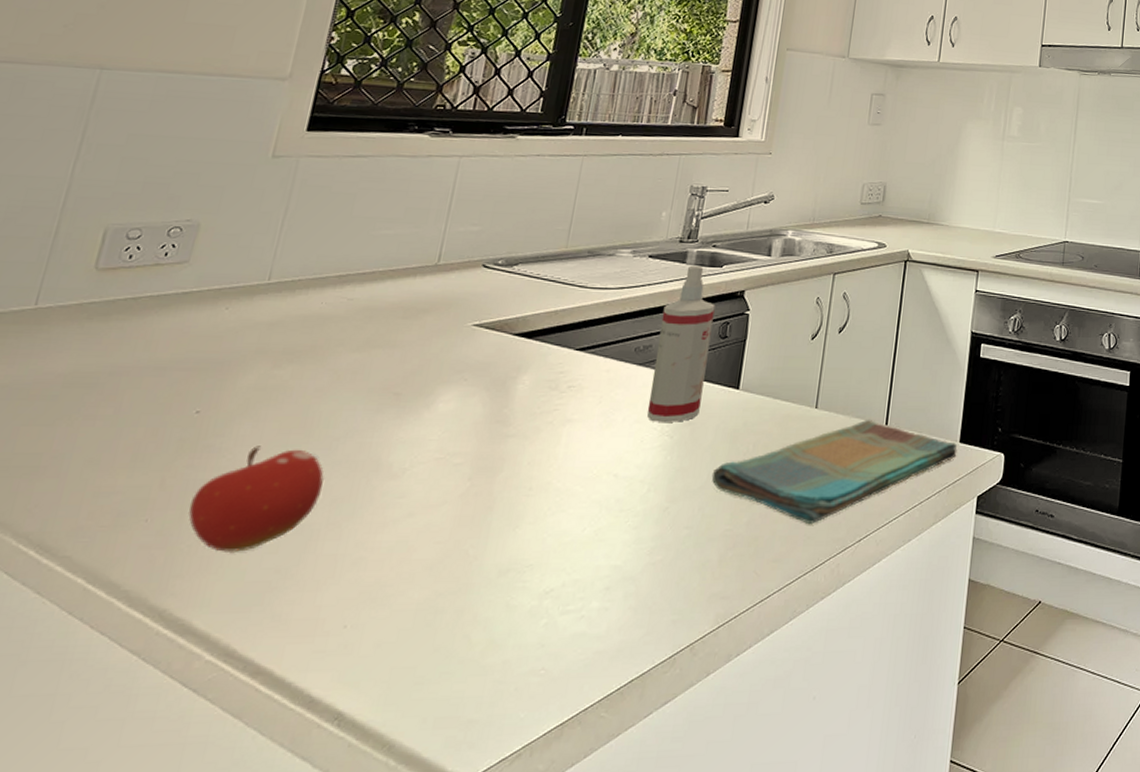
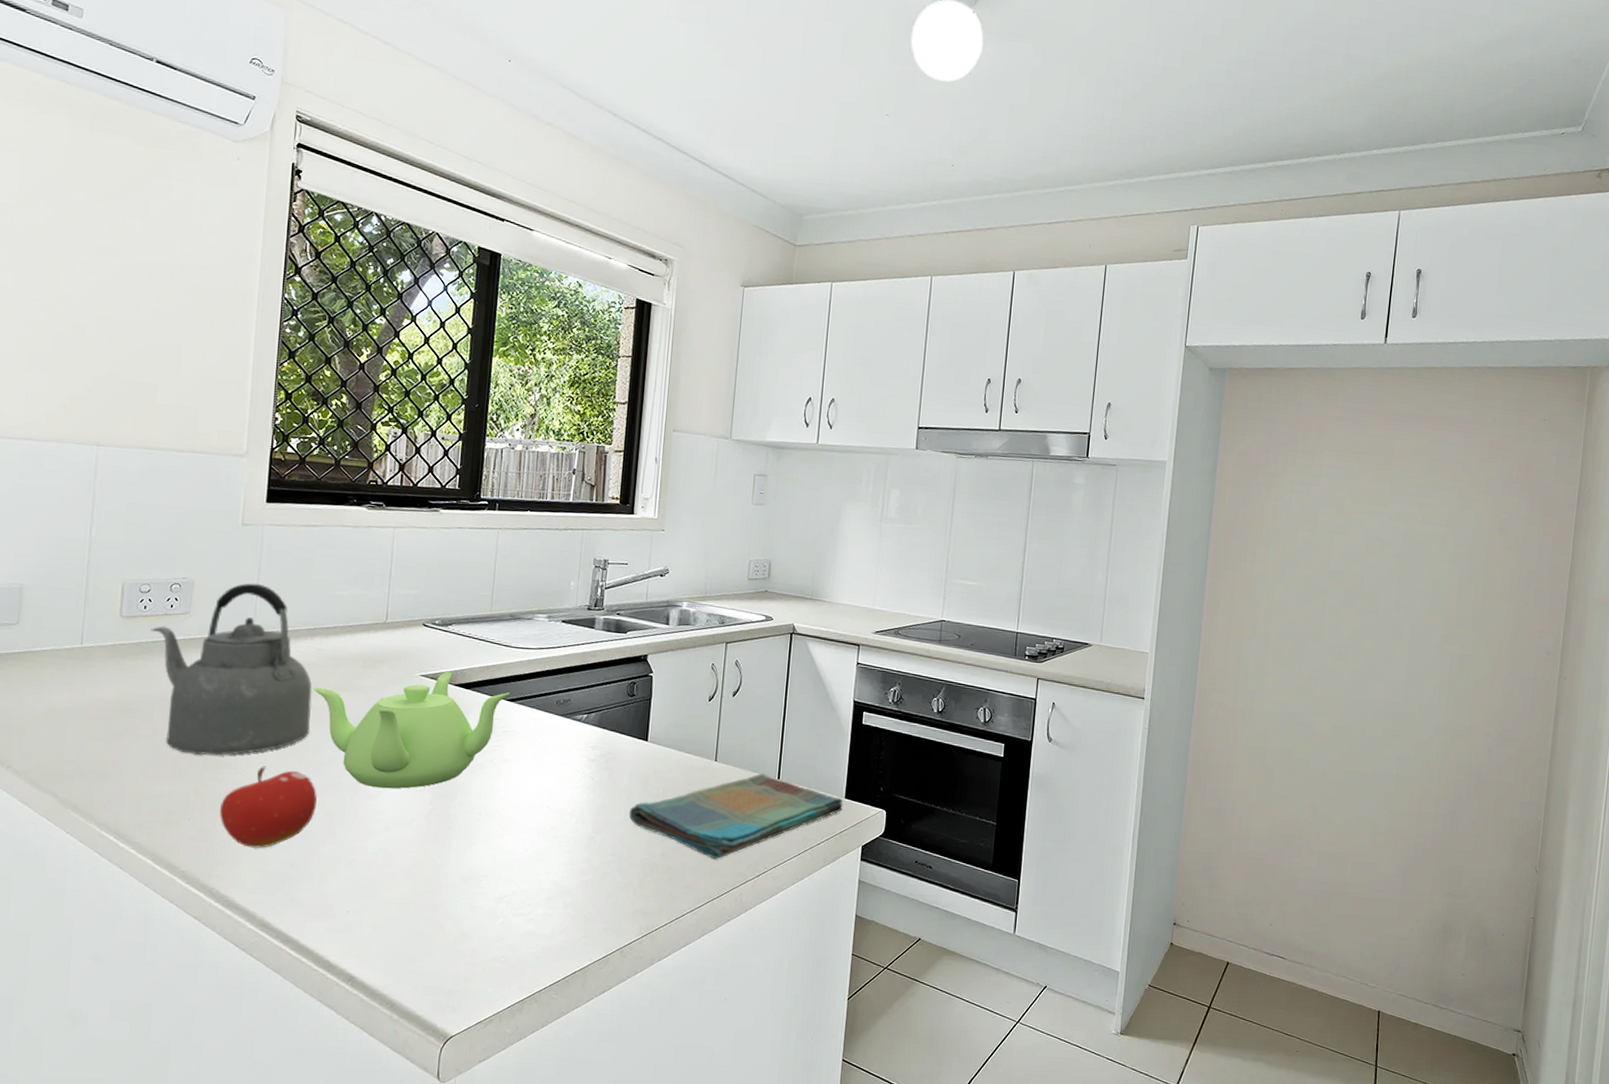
kettle: none [130,224,337,436] -> present [151,583,313,756]
teapot: none [335,318,581,465] -> present [312,671,511,789]
spray bottle: present [646,265,715,423] -> none [570,630,623,767]

